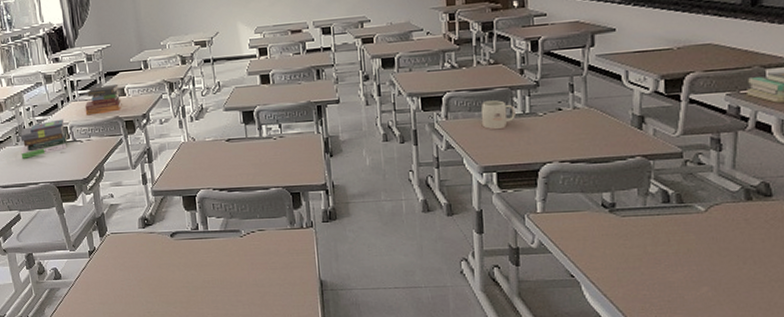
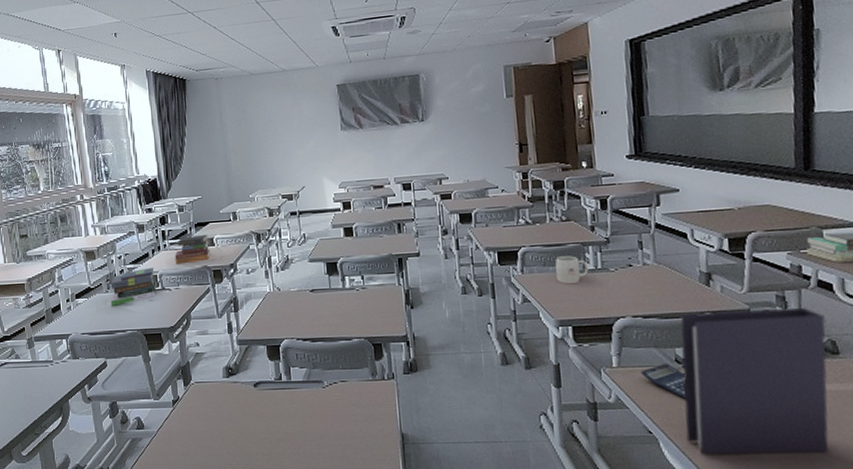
calculator: none [565,208,612,243] -> present [640,363,687,399]
binder: none [608,149,760,298] -> present [680,307,829,455]

